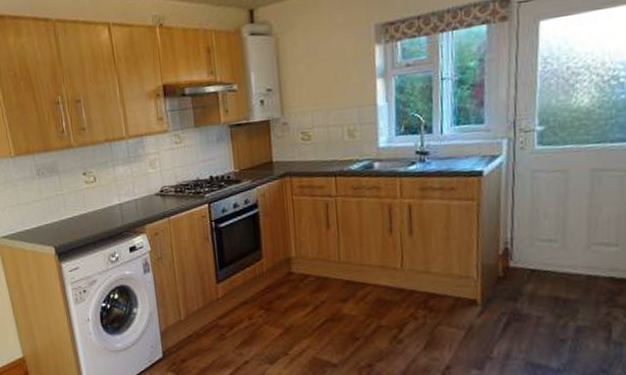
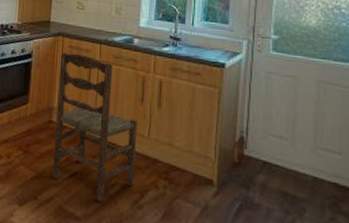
dining chair: none [290,193,391,345] -> present [52,52,137,202]

